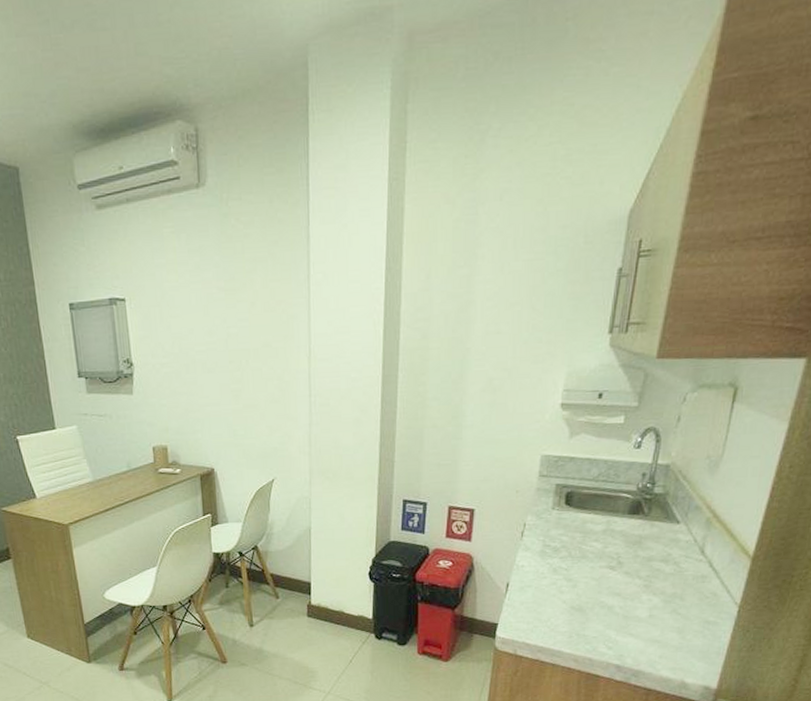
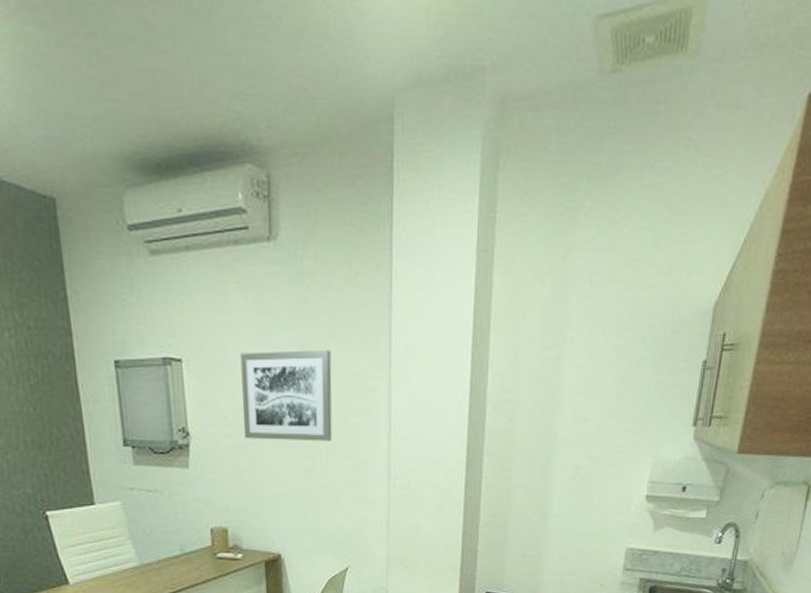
wall art: none [175,282,258,367] -> present [240,350,333,442]

